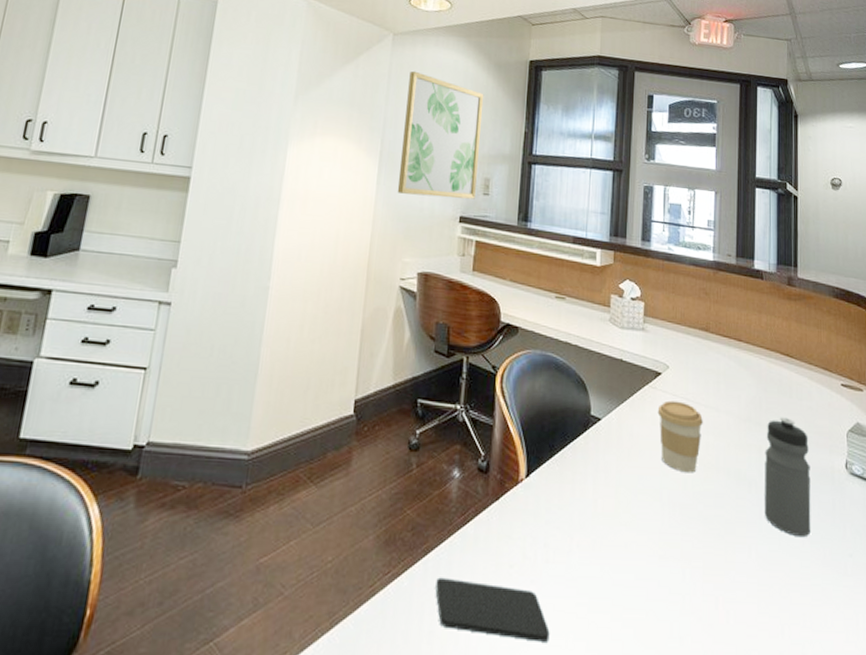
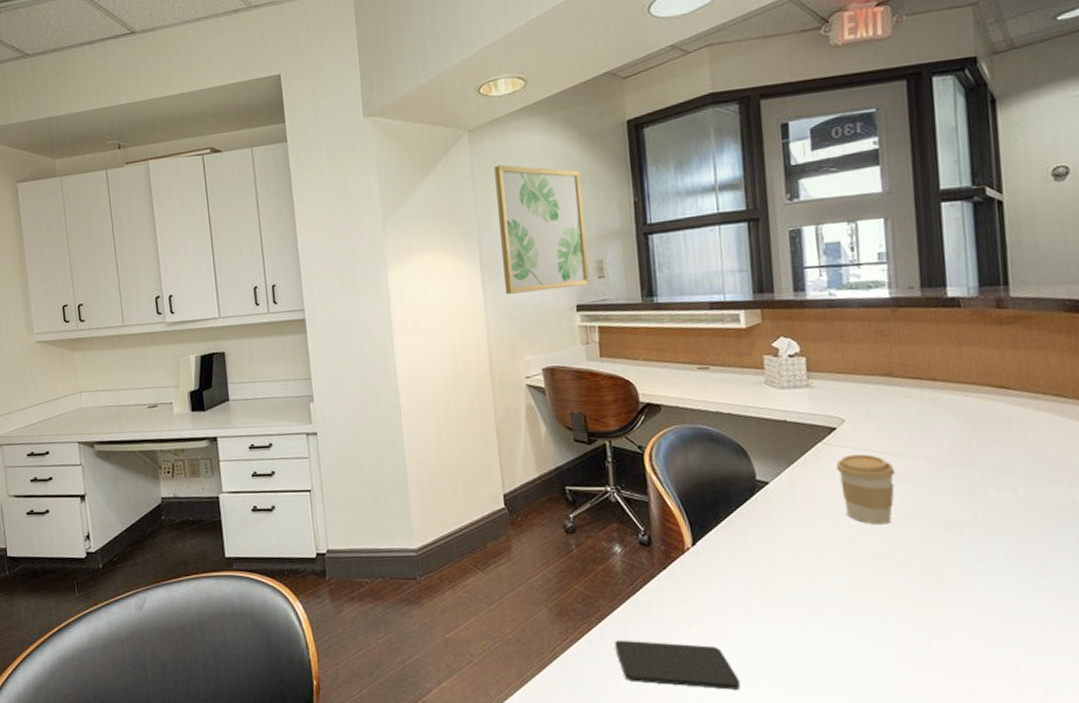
water bottle: present [764,417,811,538] -> none [979,455,1049,577]

